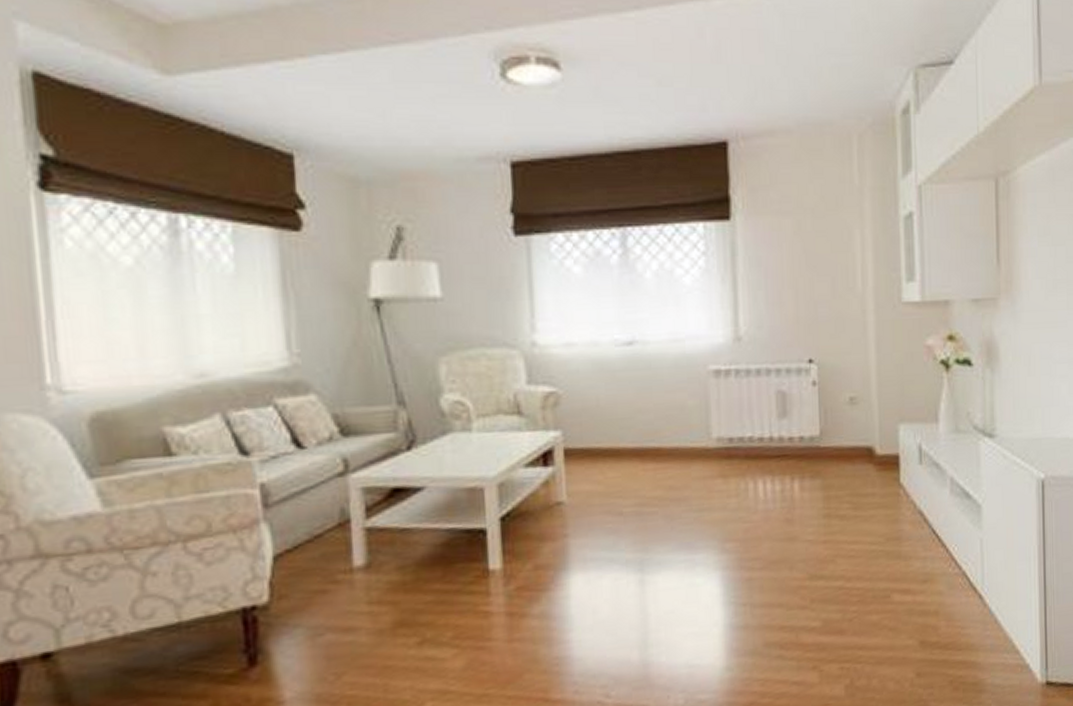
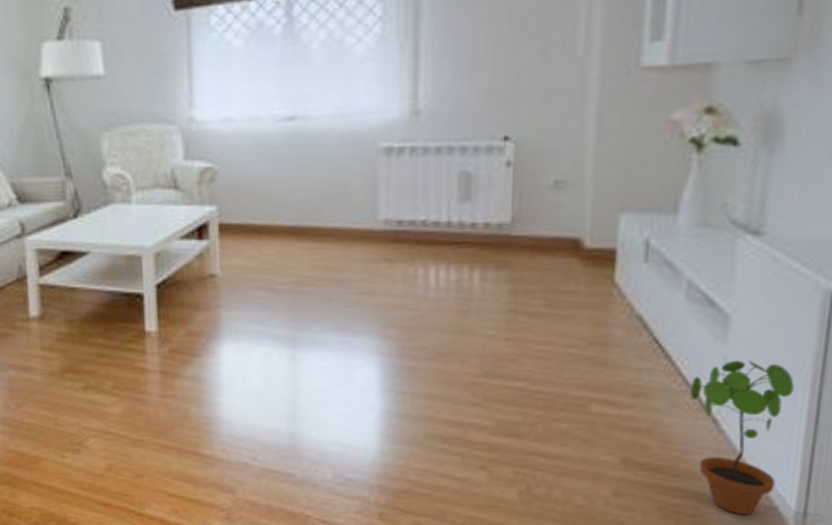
potted plant: none [961,541,1028,677] -> present [690,360,795,515]

